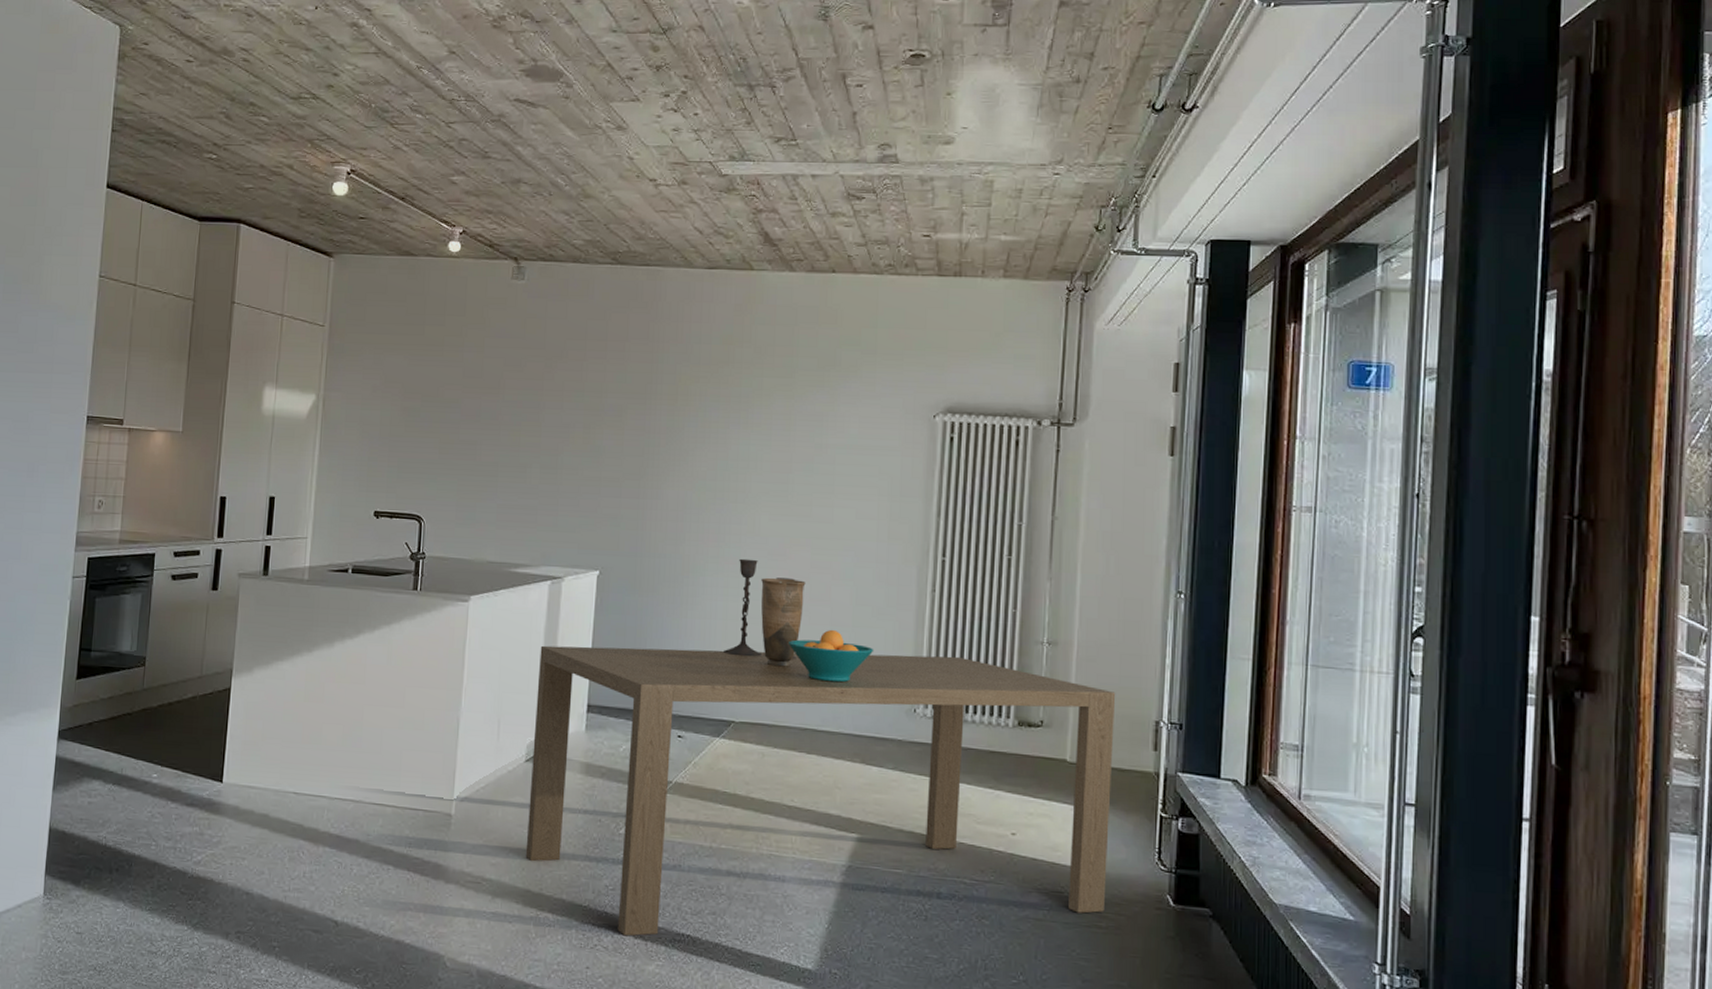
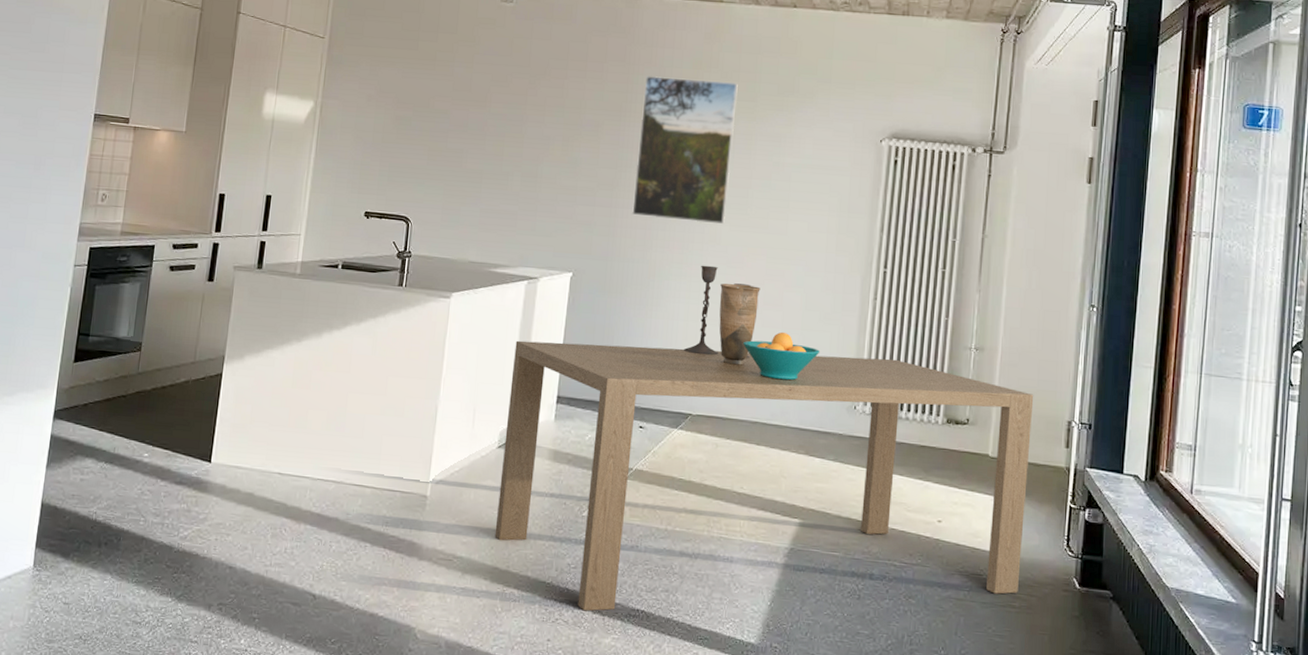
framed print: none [662,353,773,514] -> present [632,75,738,225]

